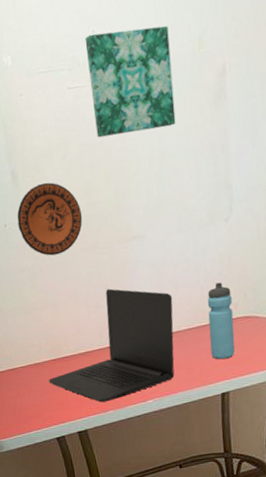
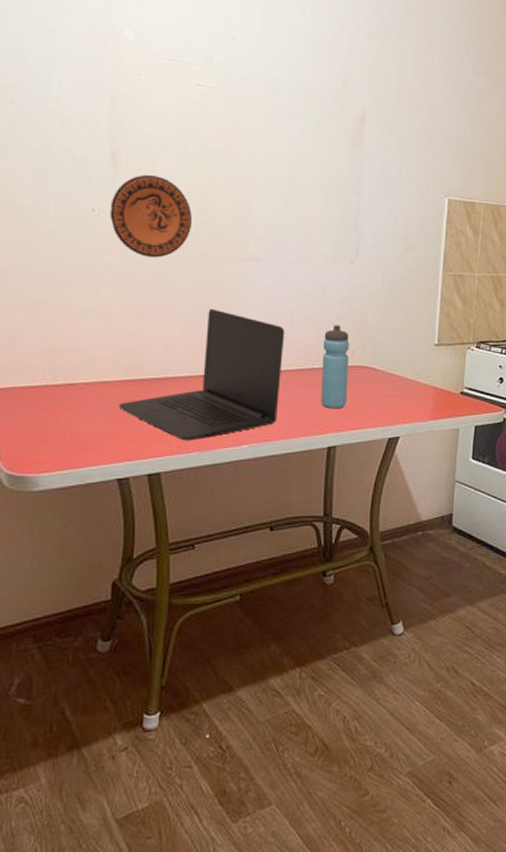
wall art: present [85,25,176,138] -> none [222,39,313,155]

